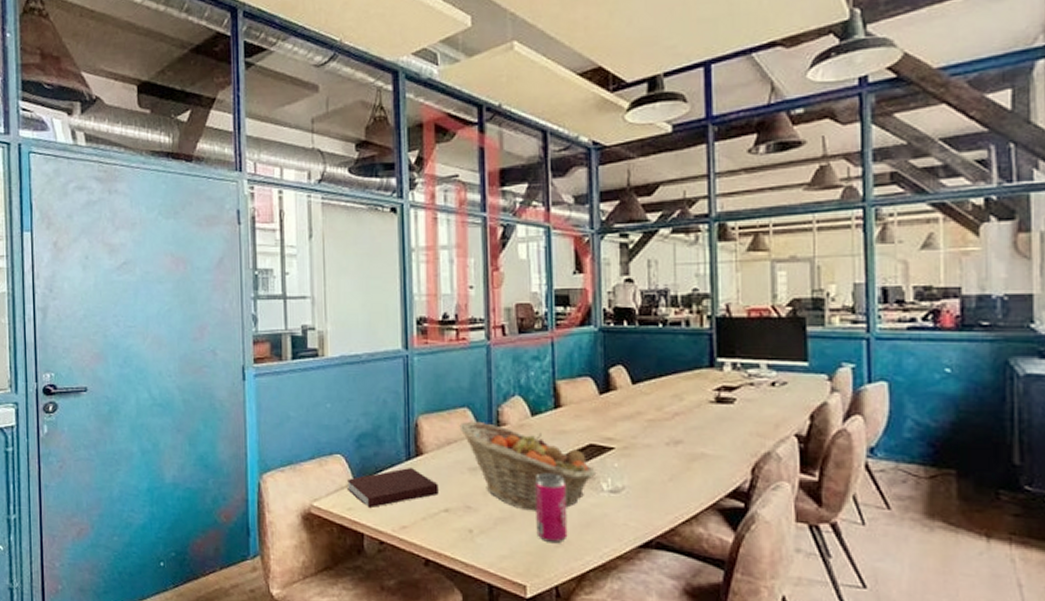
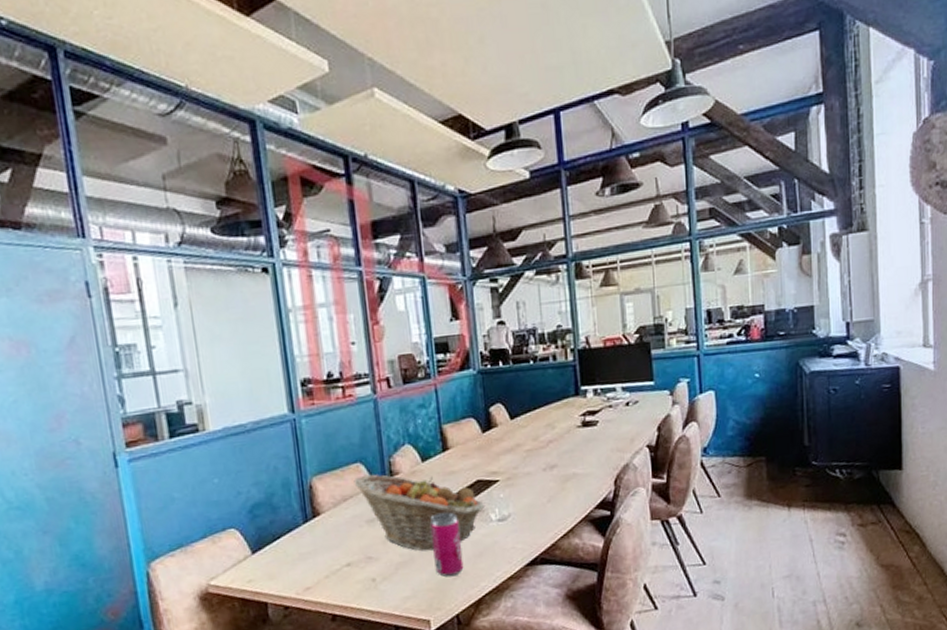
notebook: present [346,467,439,509] -> none [244,528,339,577]

